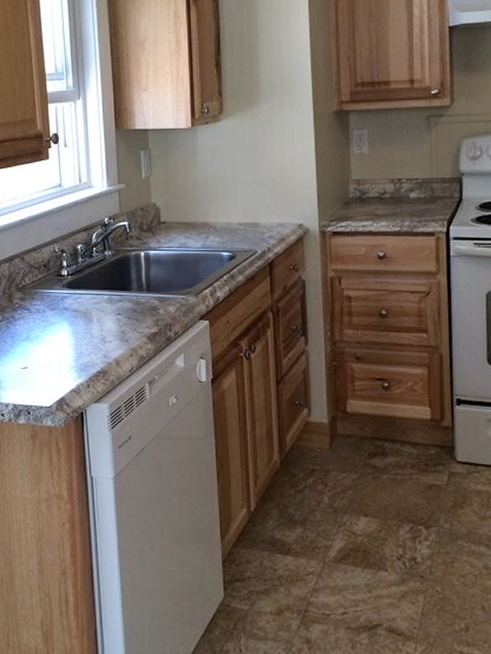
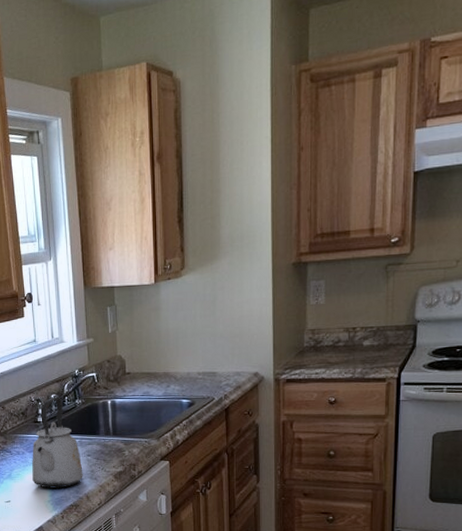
kettle: none [54,247,112,352] -> present [32,397,83,488]

